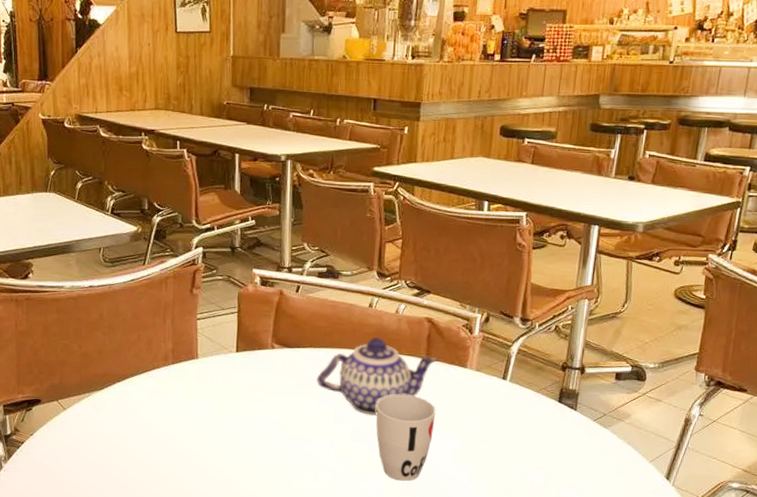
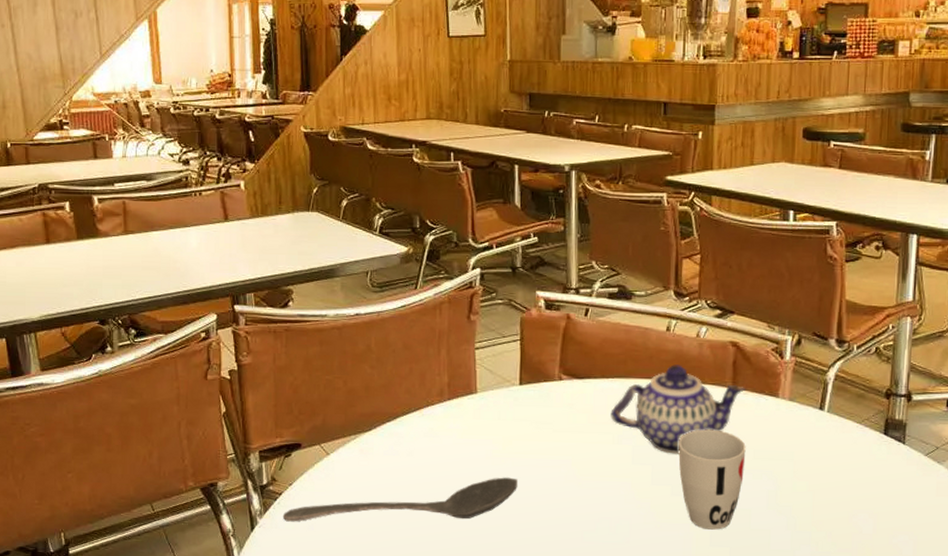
stirrer: none [24,432,233,468] -> present [282,477,518,522]

